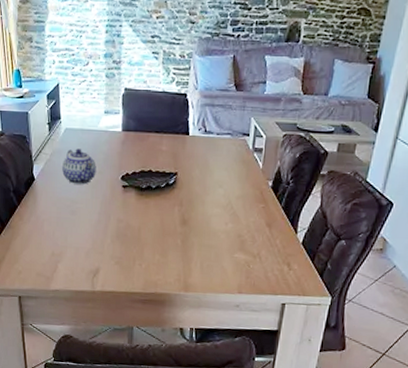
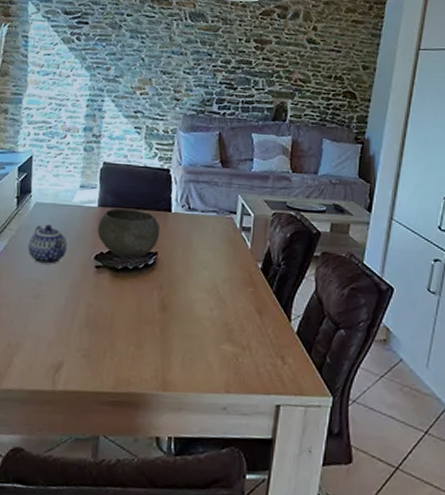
bowl: none [123,132,179,178] -> present [97,208,160,258]

